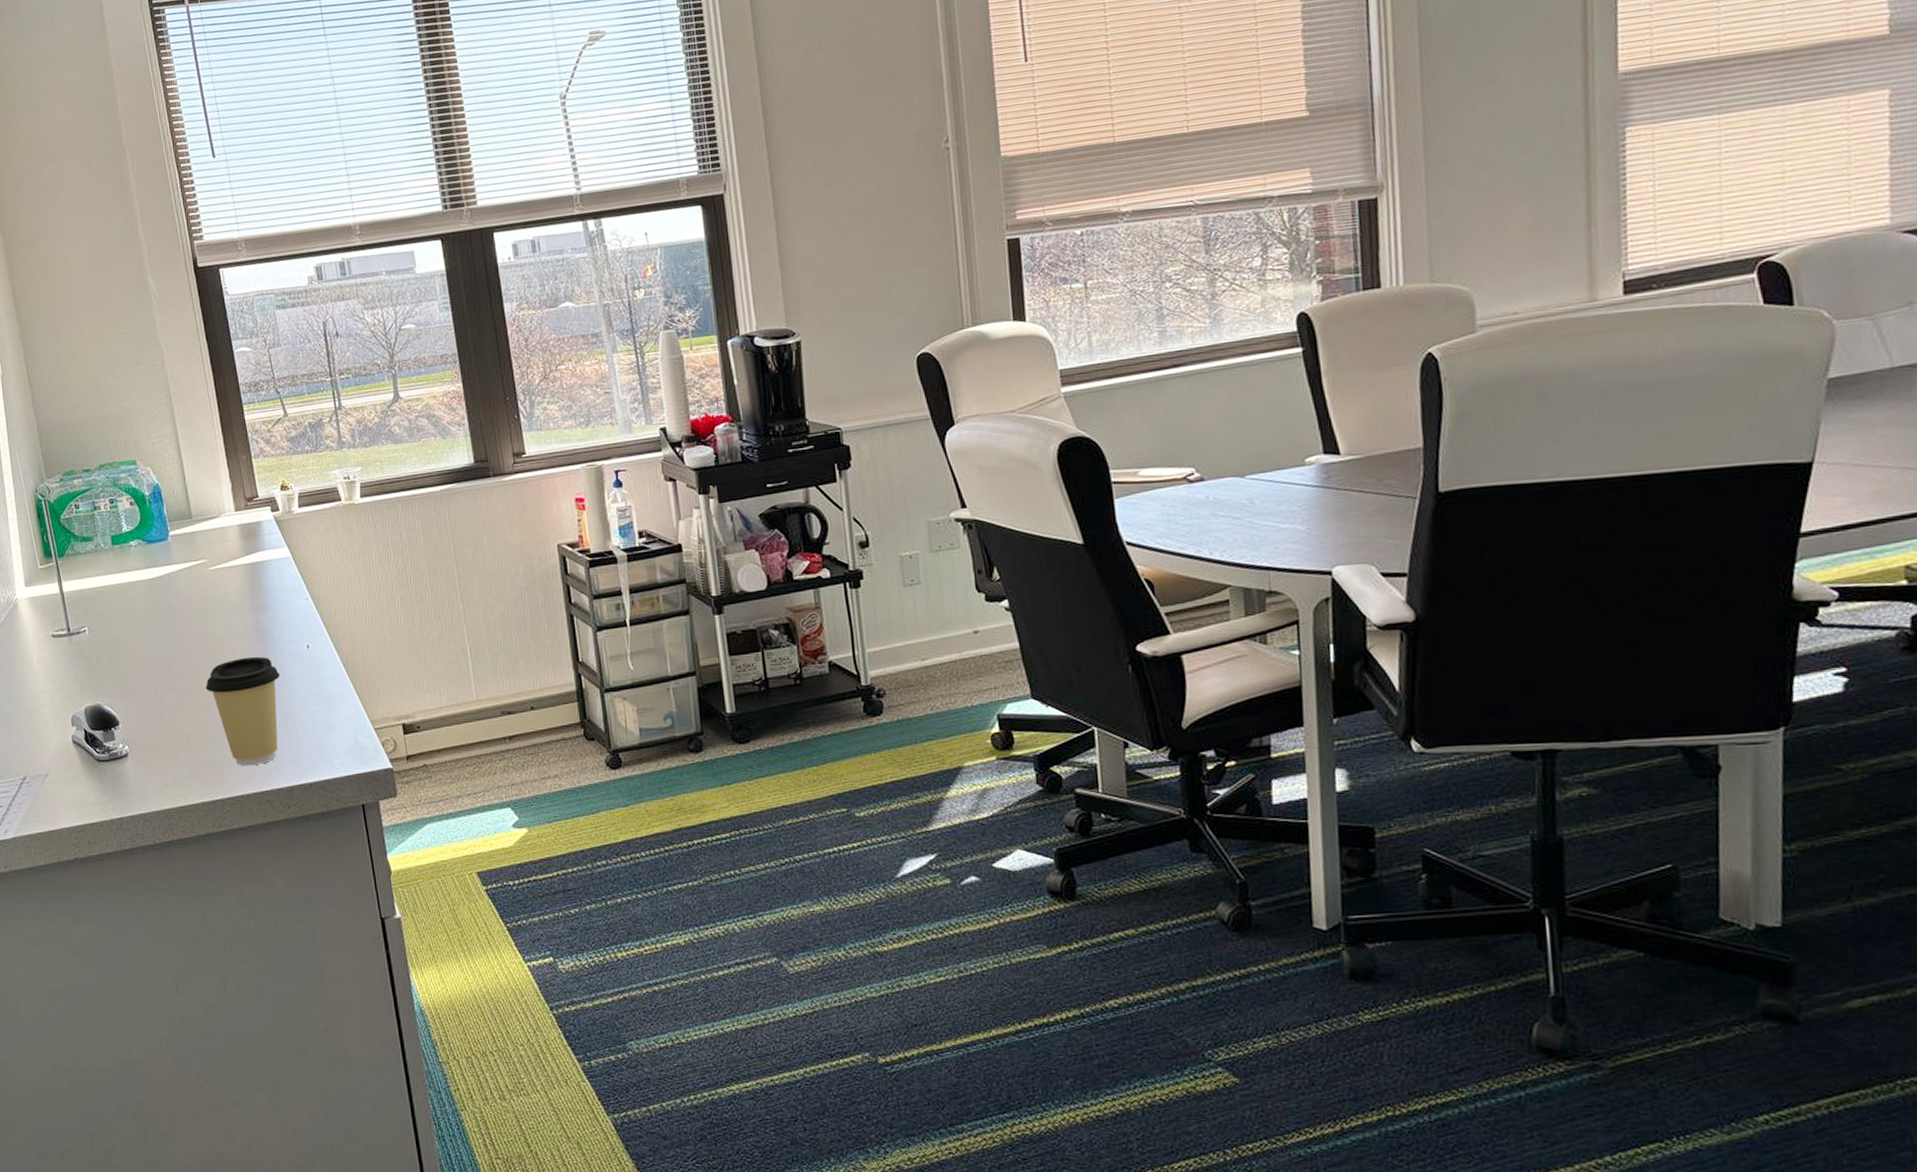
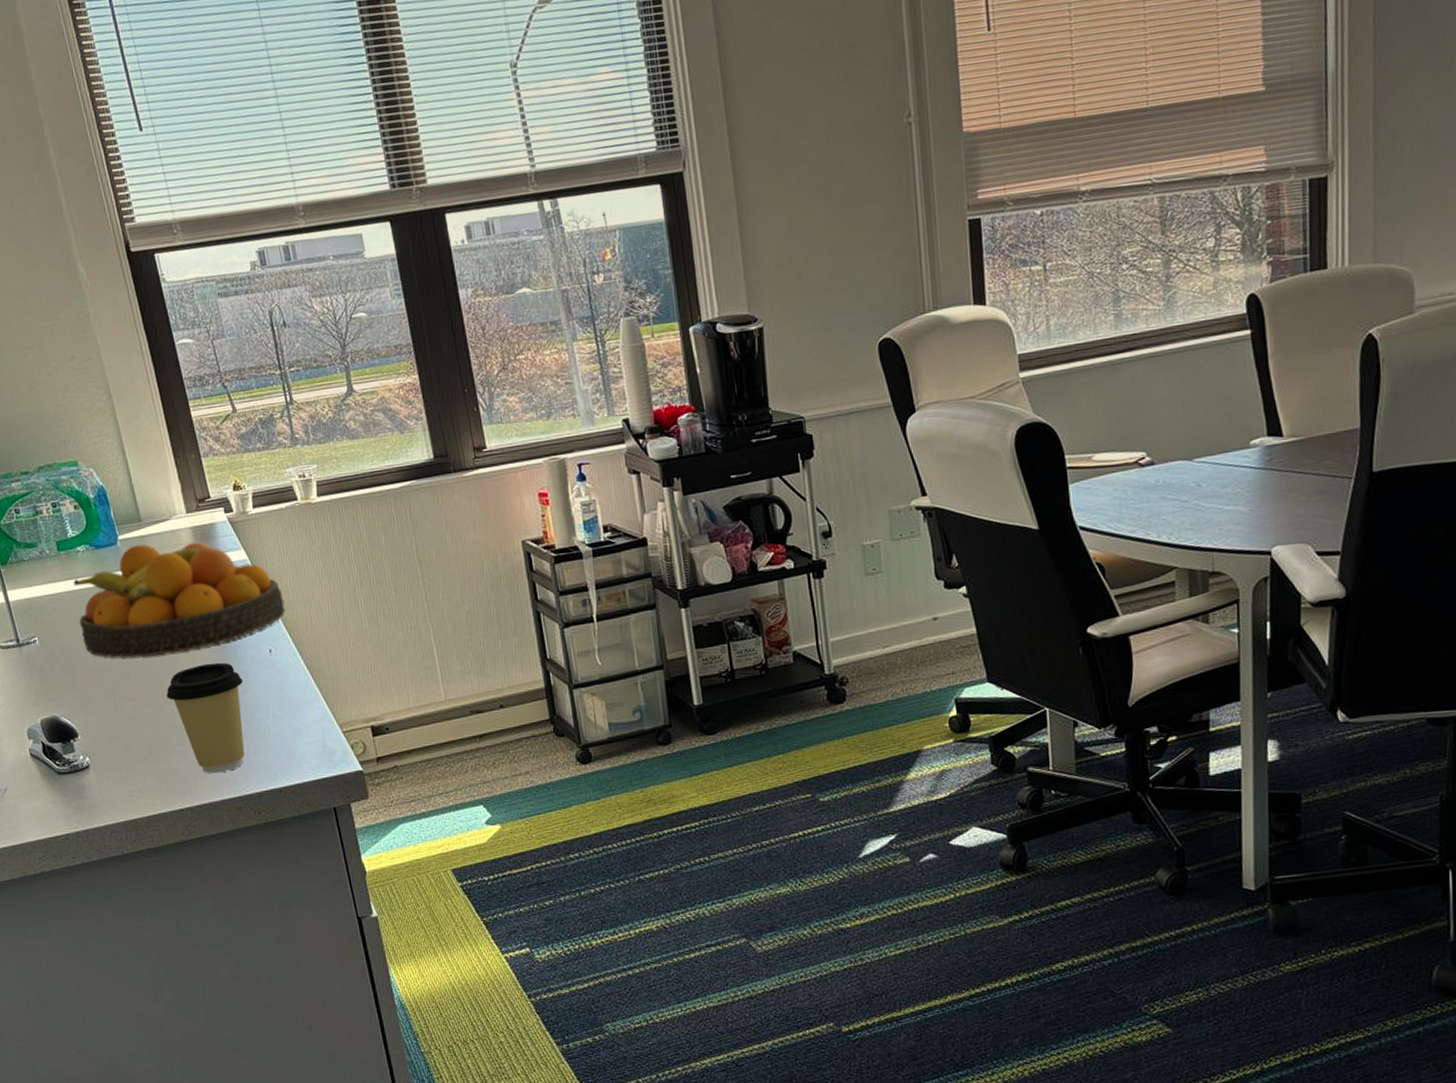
fruit bowl: none [124,539,324,650] -> present [73,542,285,658]

